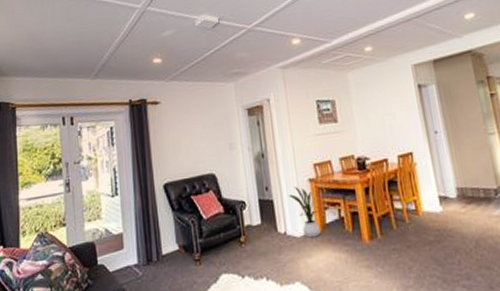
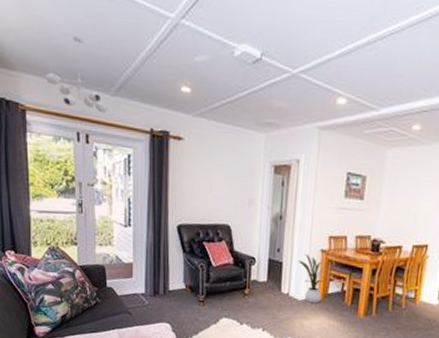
ceiling light fixture: none [33,38,89,97] -> present [45,36,108,113]

